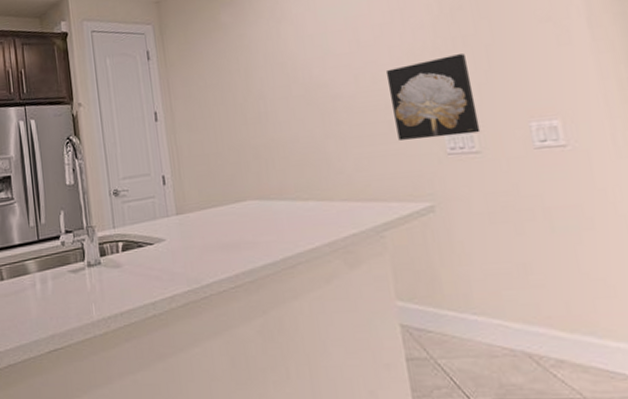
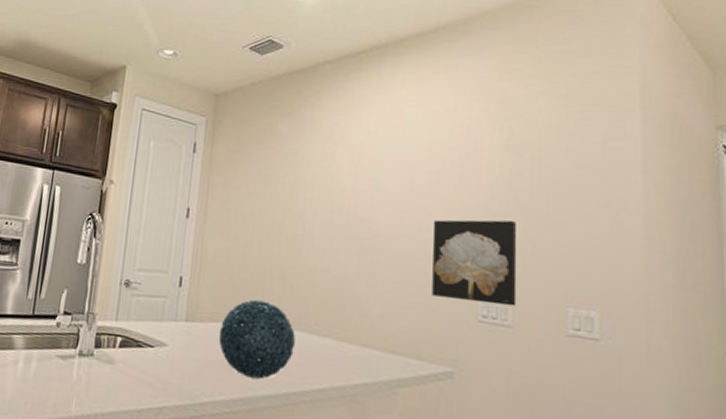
decorative ball: none [209,180,282,253] -> present [219,299,295,379]

